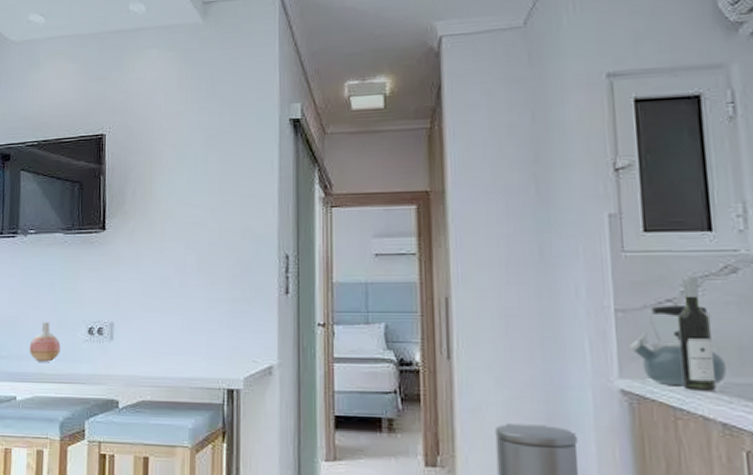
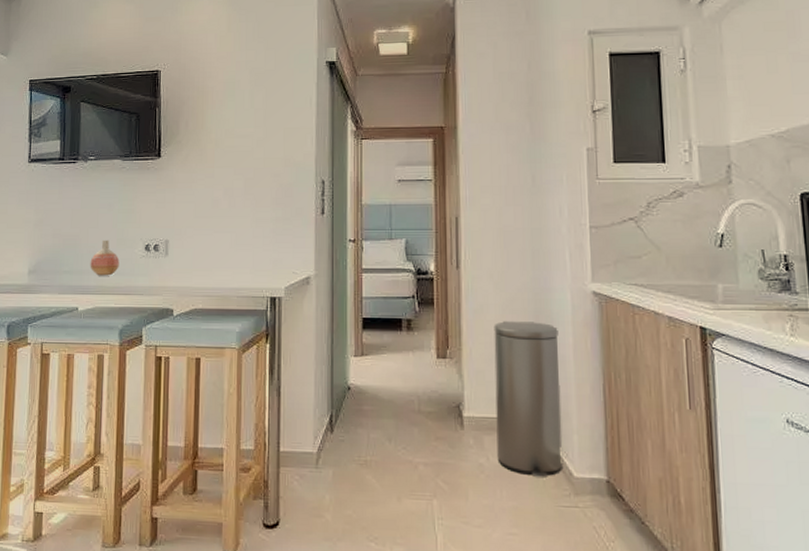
kettle: present [629,306,728,387] -> none [600,223,674,288]
bottle: present [676,277,716,392] -> none [637,200,664,293]

